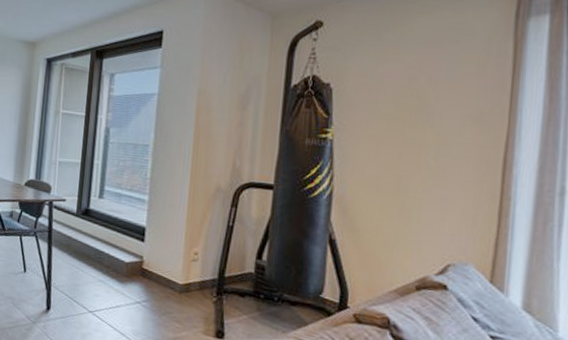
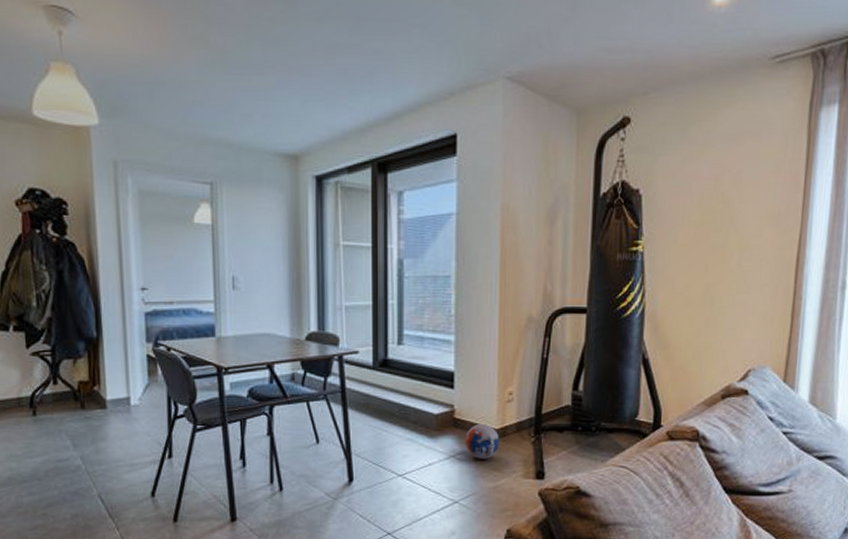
ball: none [150,276,183,311] -> present [465,423,500,459]

